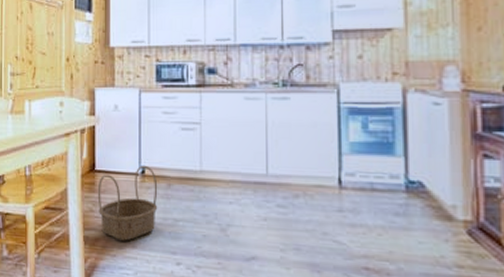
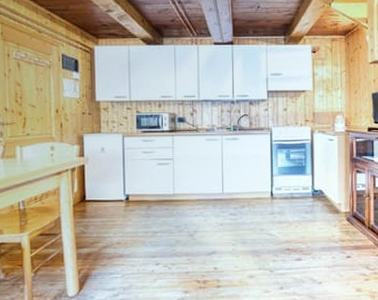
basket: present [97,165,158,241] -> none [88,193,140,253]

